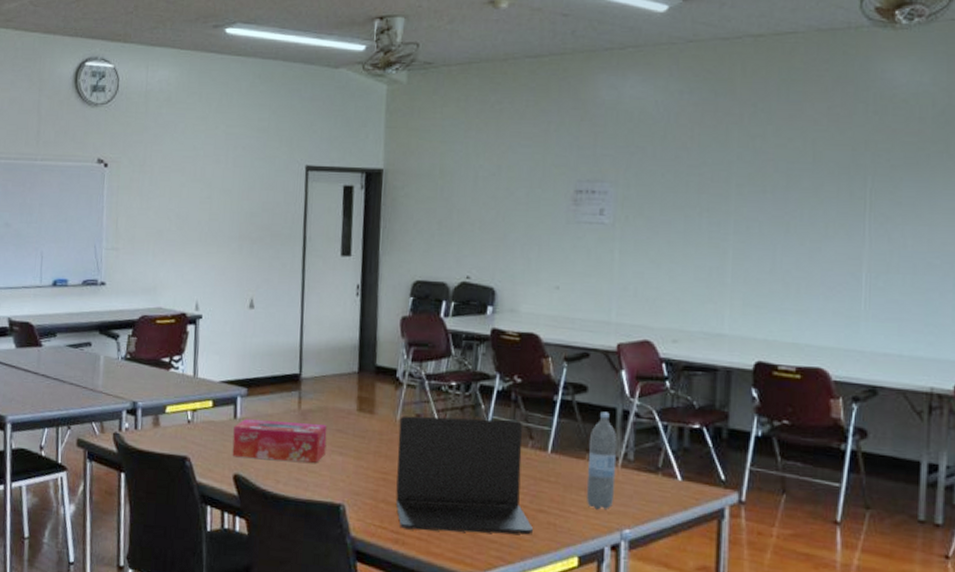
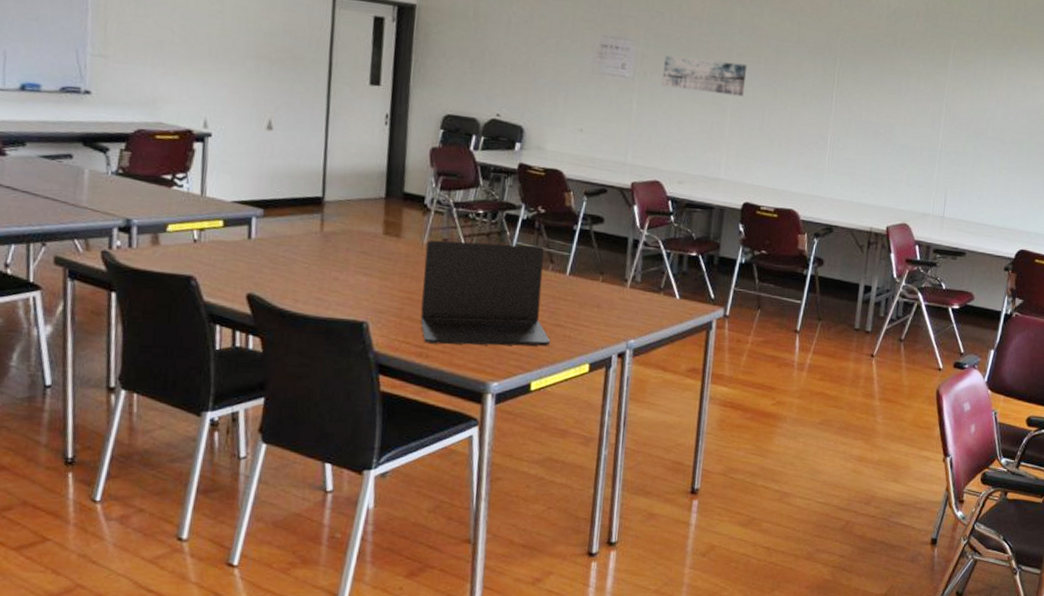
tissue box: present [232,419,328,463] -> none [245,239,352,283]
water bottle: present [586,411,618,510] -> none [598,240,628,324]
wall art: none [647,194,750,235] -> present [661,55,748,97]

